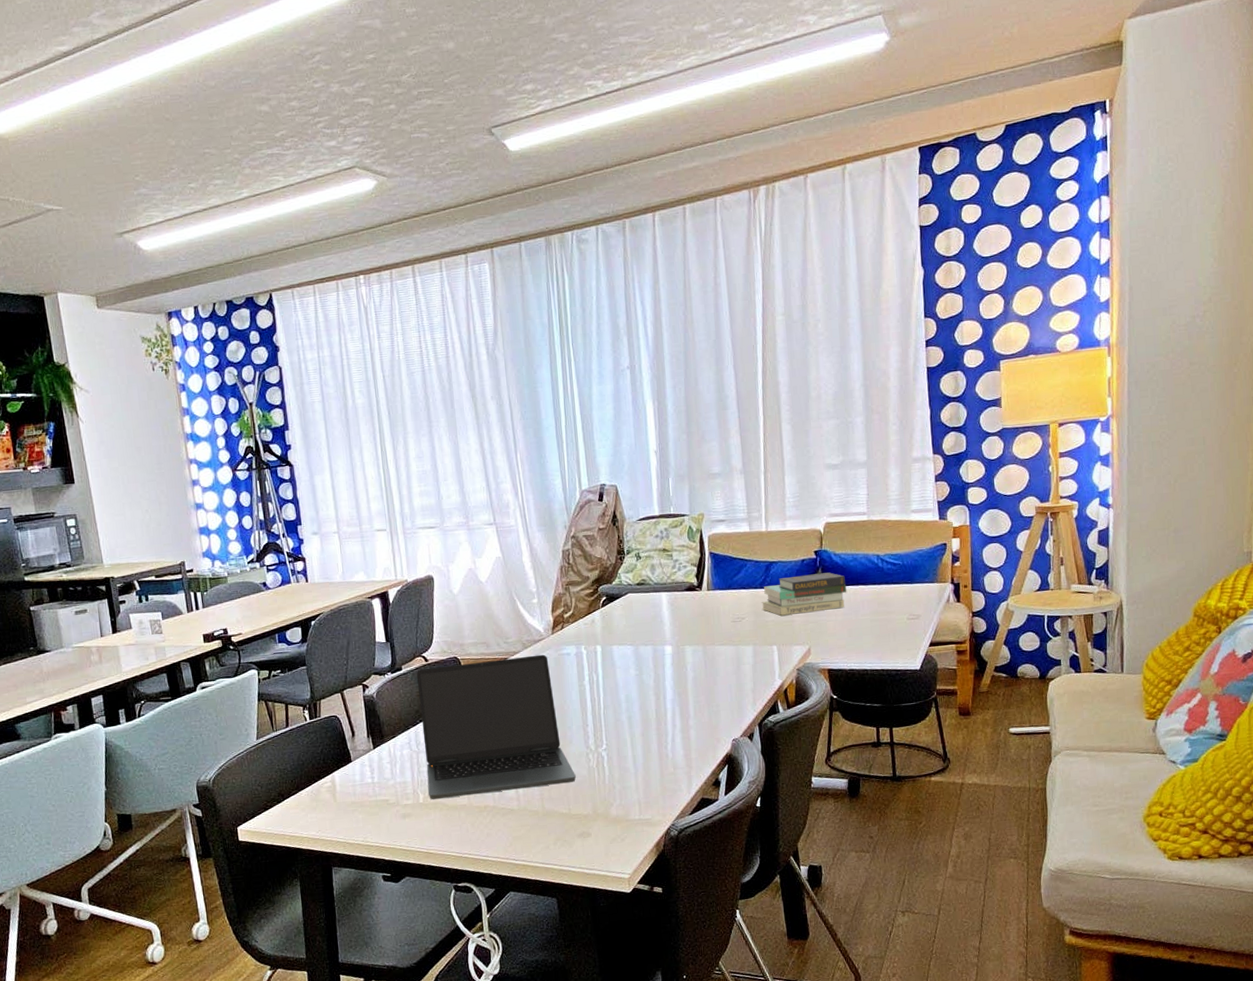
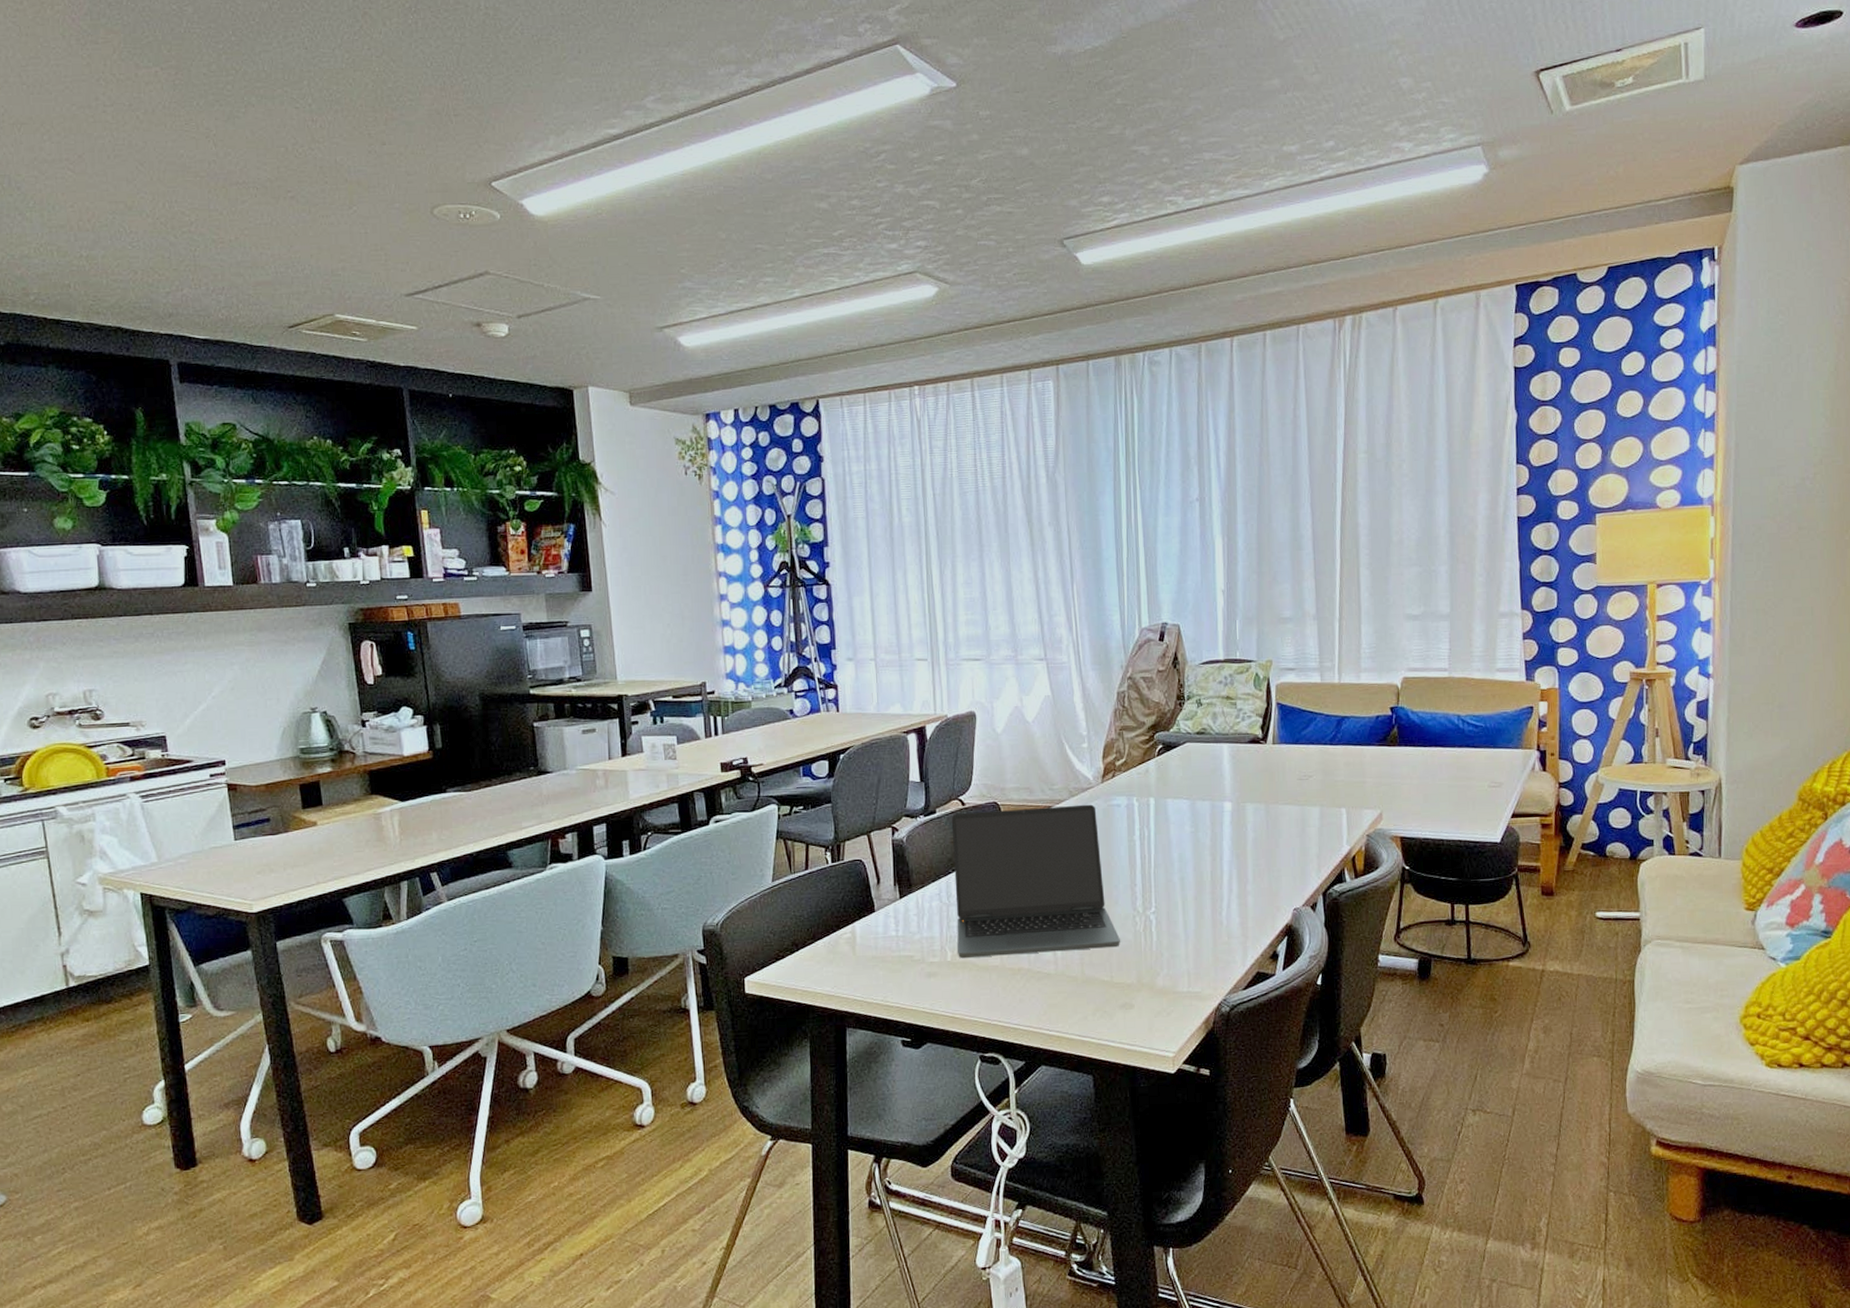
books: present [761,572,847,616] -> none [1330,731,1424,776]

